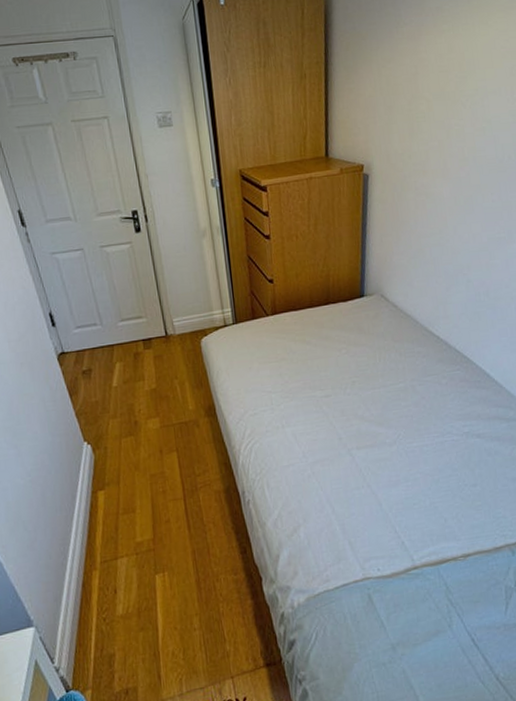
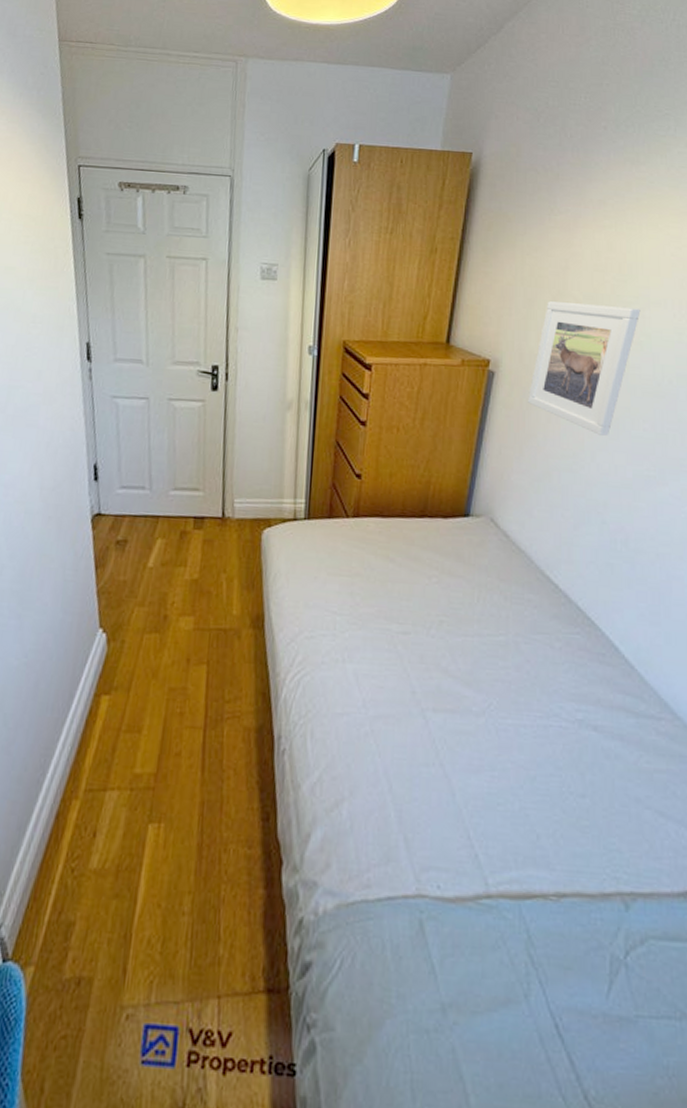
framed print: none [398,99,481,212] -> present [527,301,641,436]

